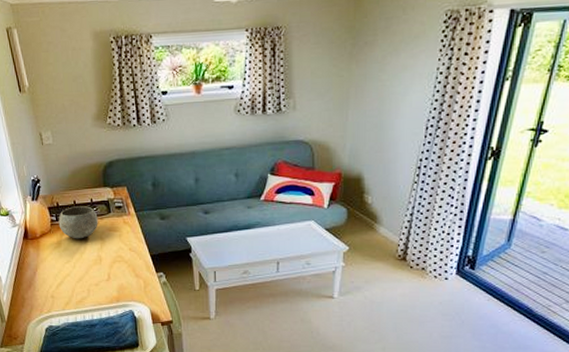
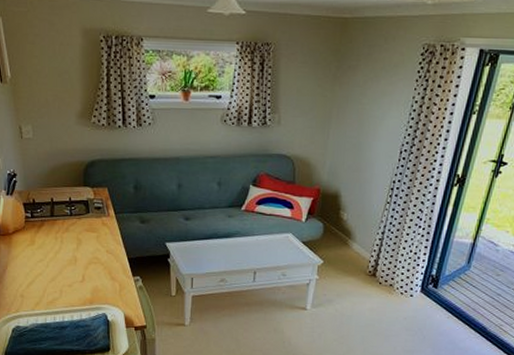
bowl: present [58,206,98,239] -> none [33,204,76,238]

